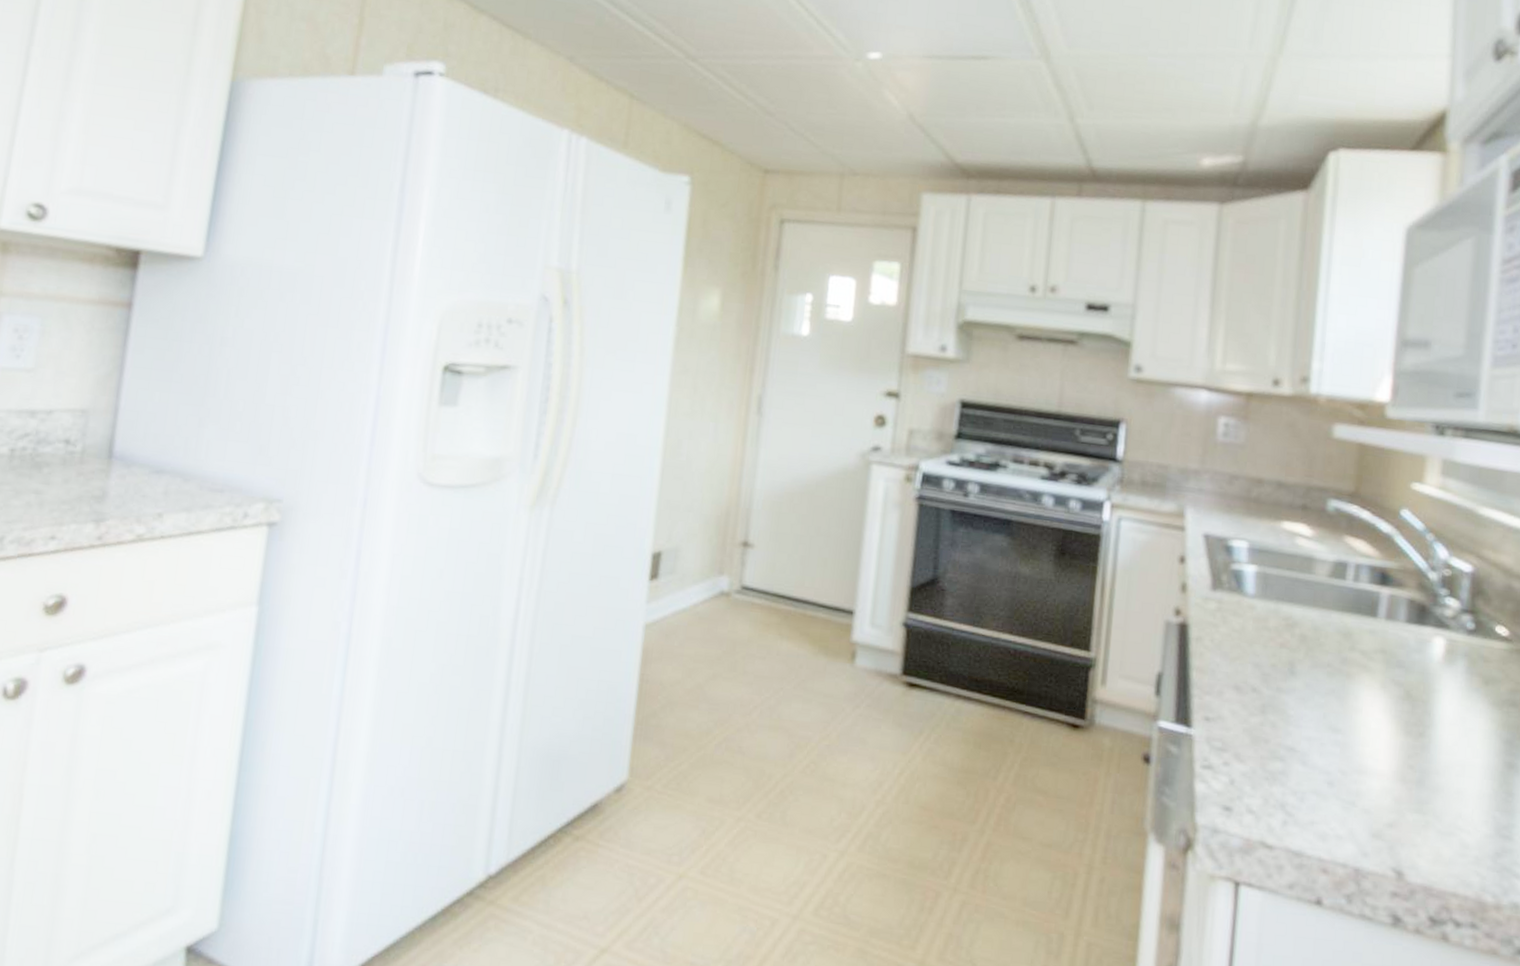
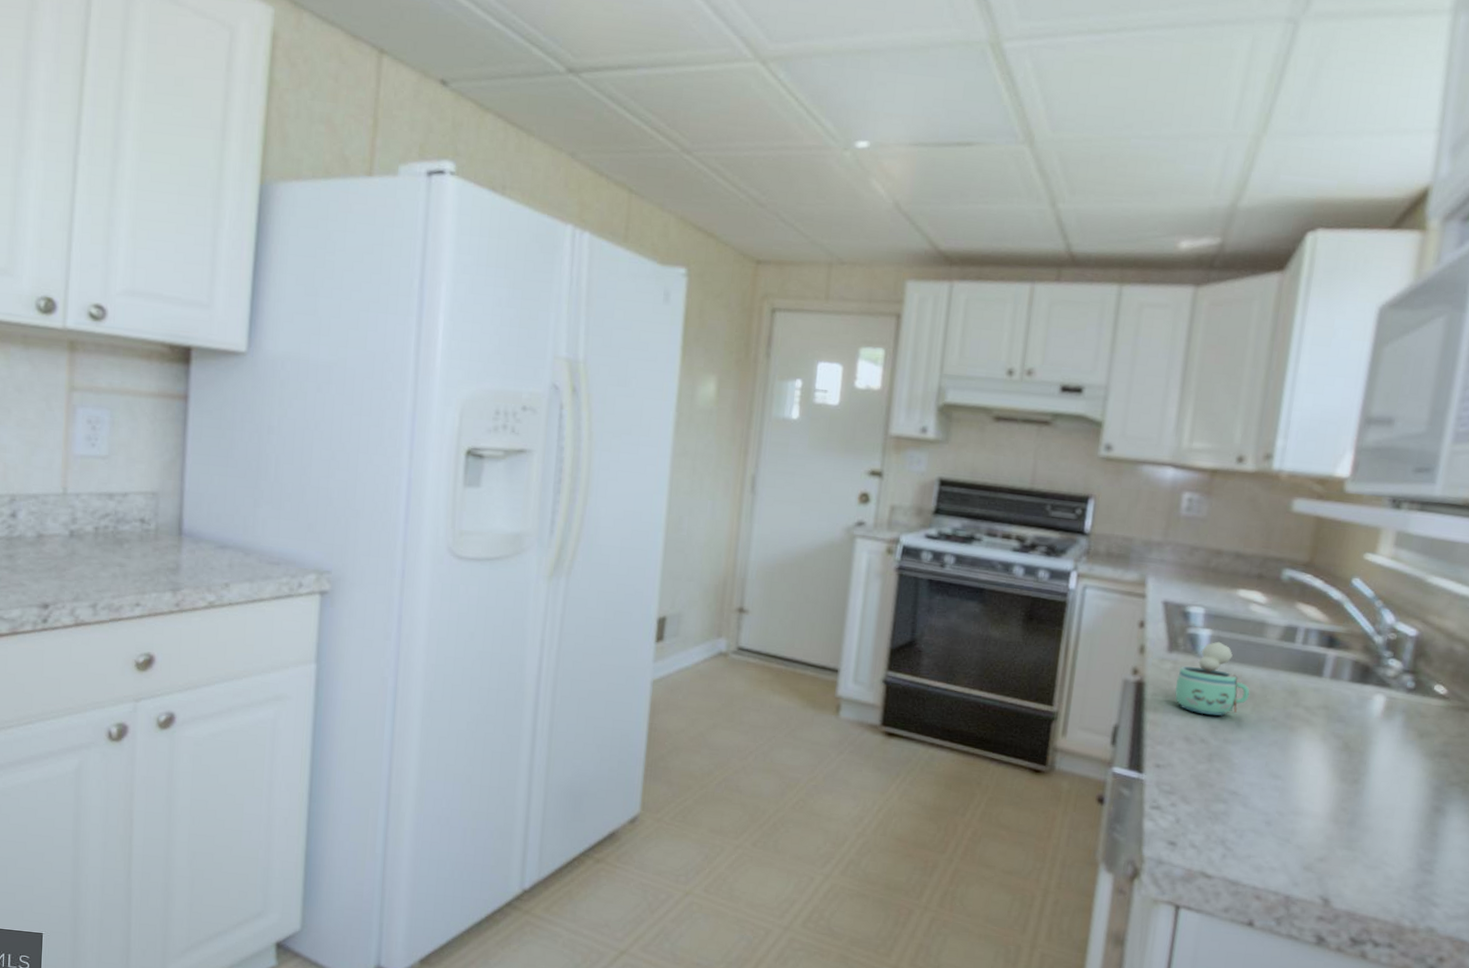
chocolate milk: none [1221,578,1302,662] -> present [1175,641,1250,716]

